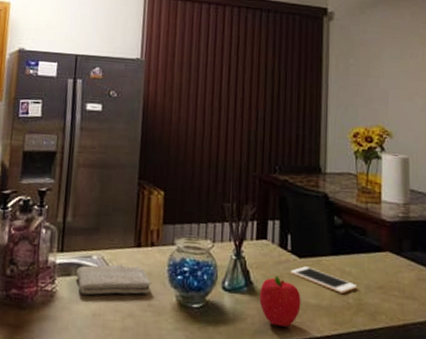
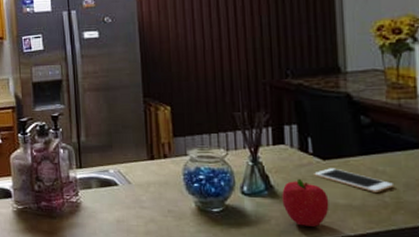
washcloth: present [76,264,152,295] -> none [96,175,169,204]

